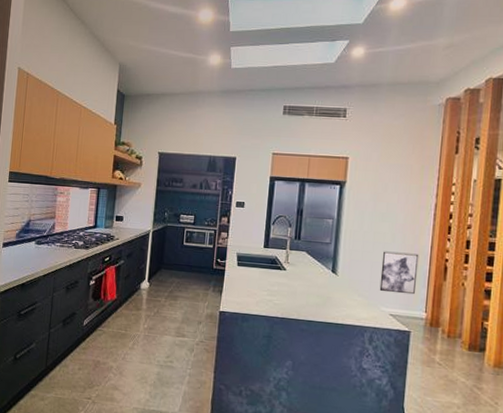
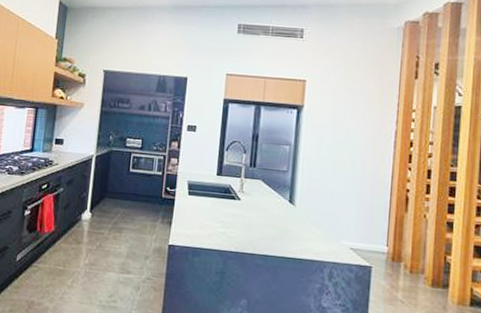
wall art: present [379,251,419,295] -> none [339,180,380,227]

